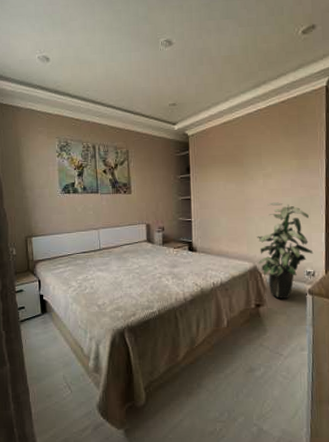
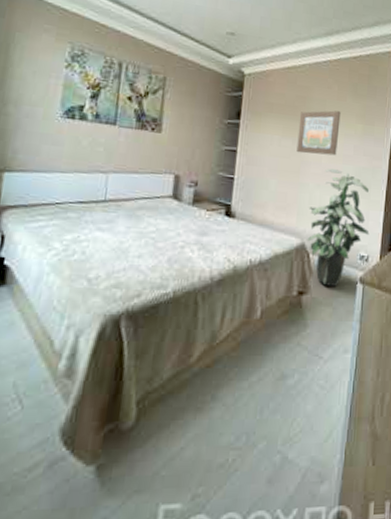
wall art: none [239,152,276,193] -> present [296,110,341,156]

